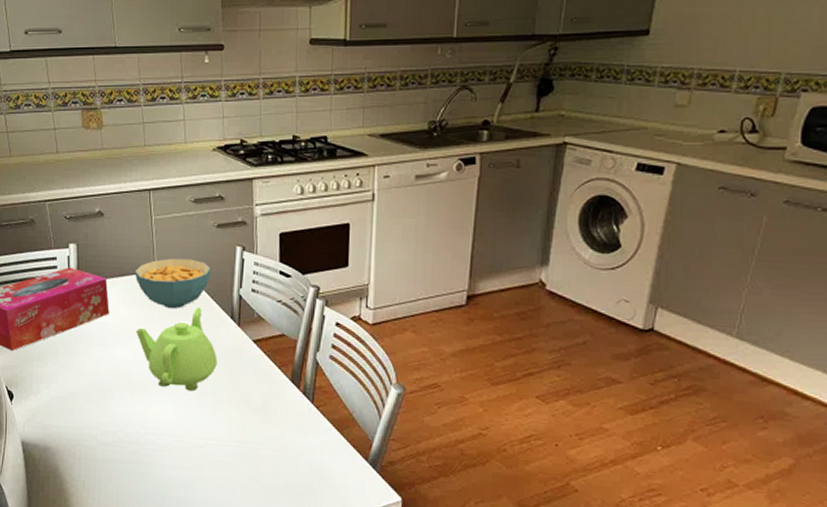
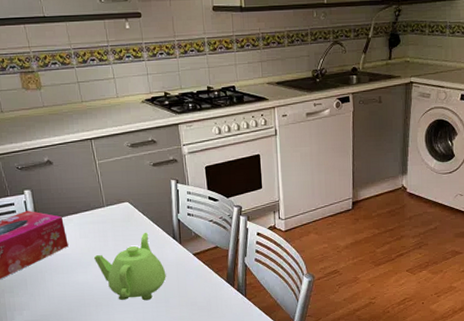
cereal bowl: present [134,258,211,308] -> none [86,194,153,236]

